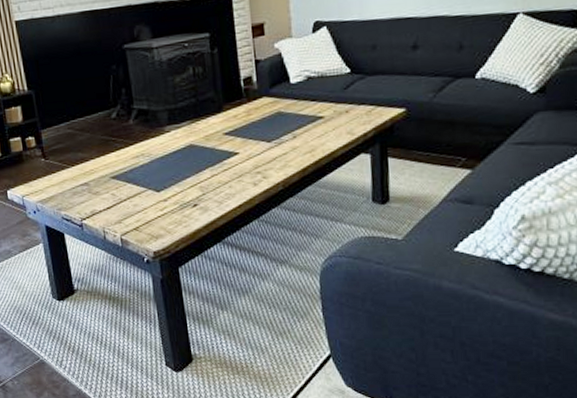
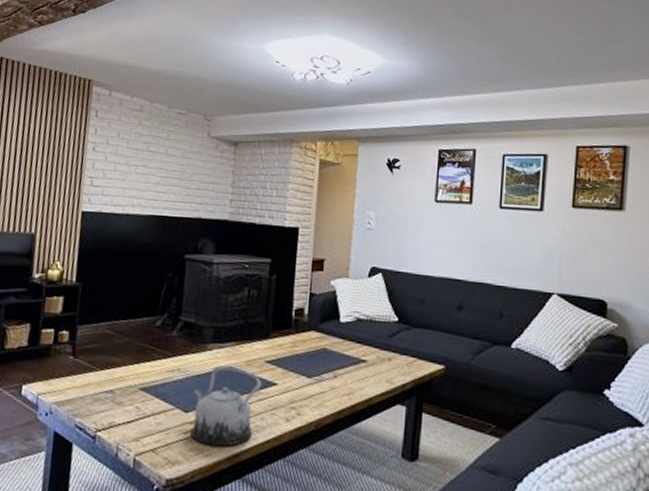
teapot: none [160,143,225,218] -> present [191,365,263,447]

